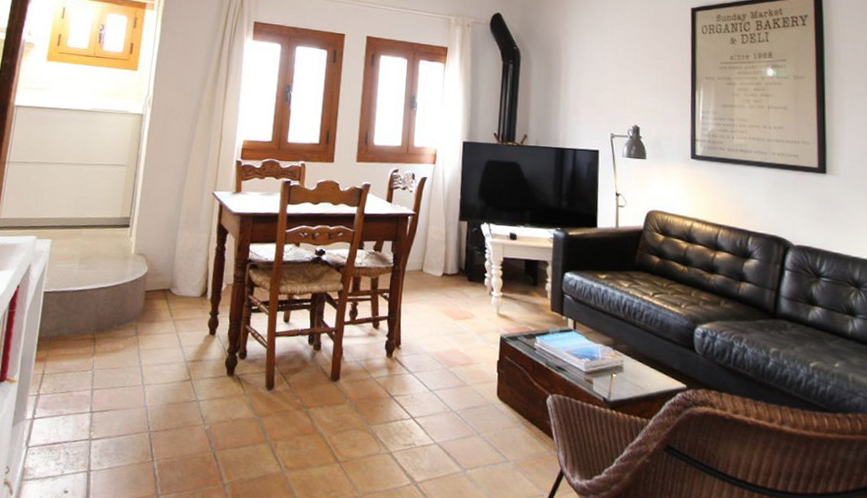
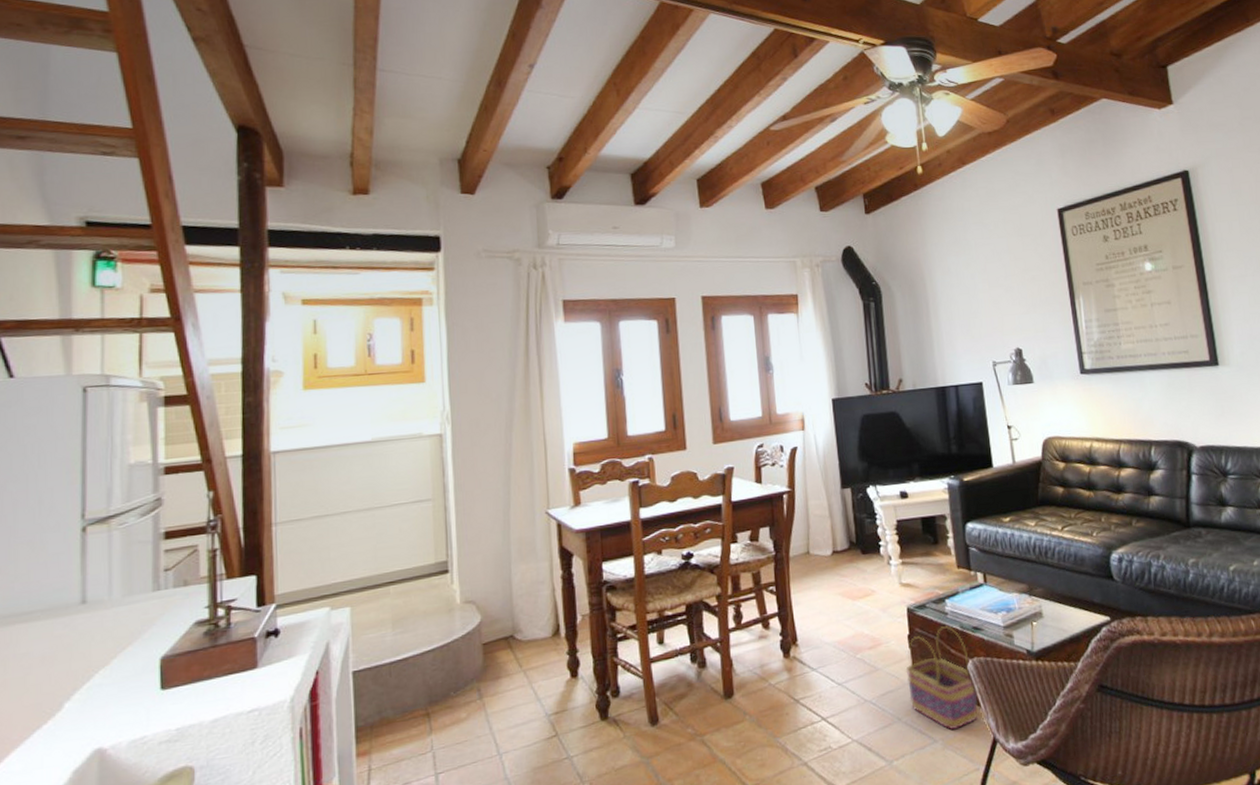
basket: none [490,360,551,454] -> present [905,626,978,729]

